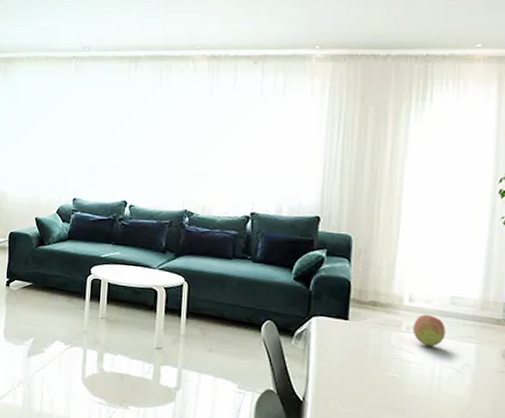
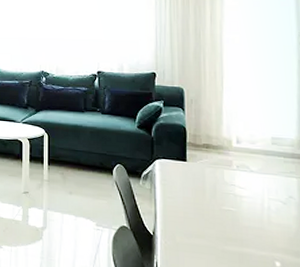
fruit: present [412,314,446,346] -> none [241,154,270,182]

